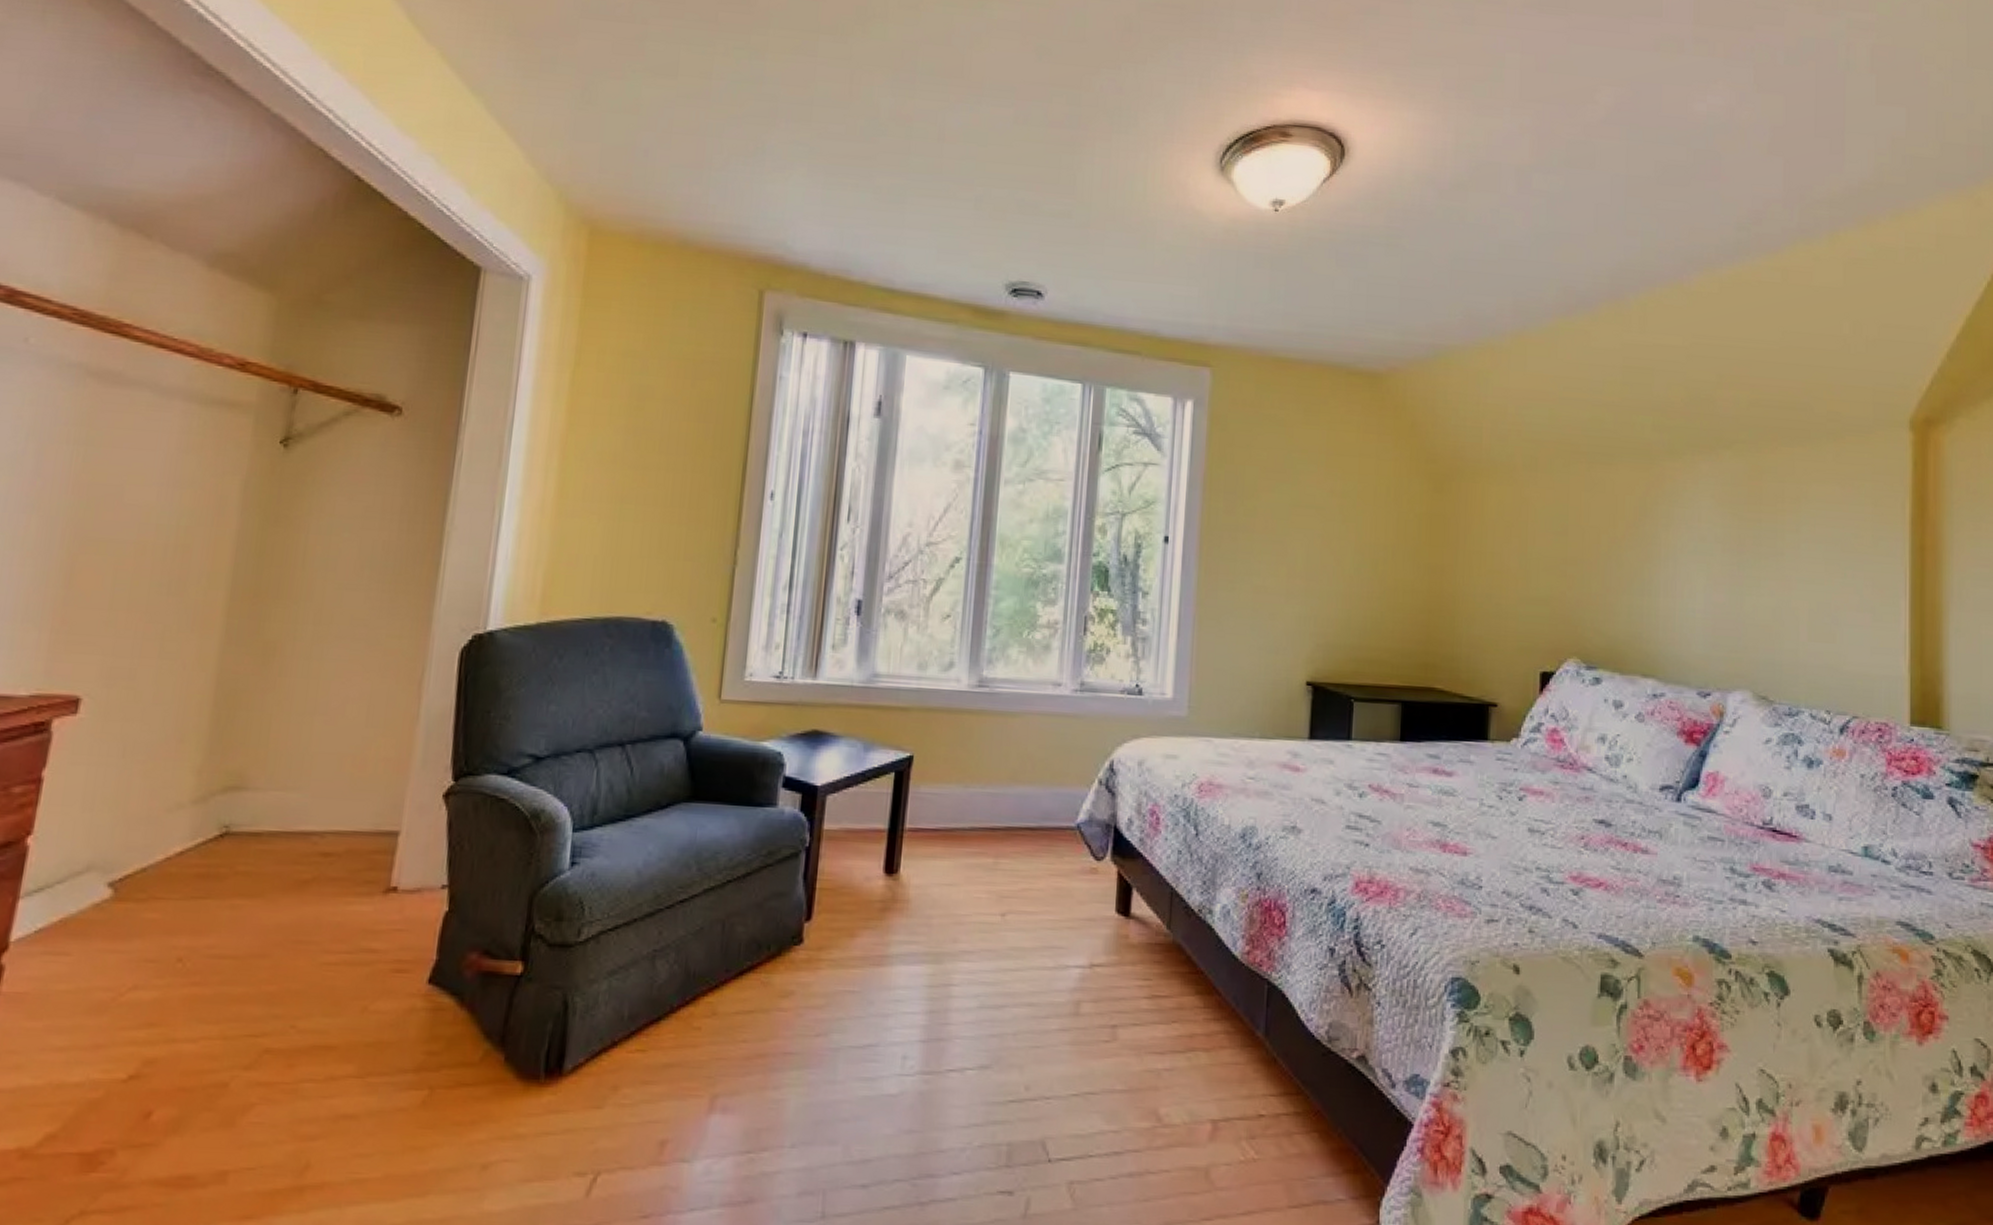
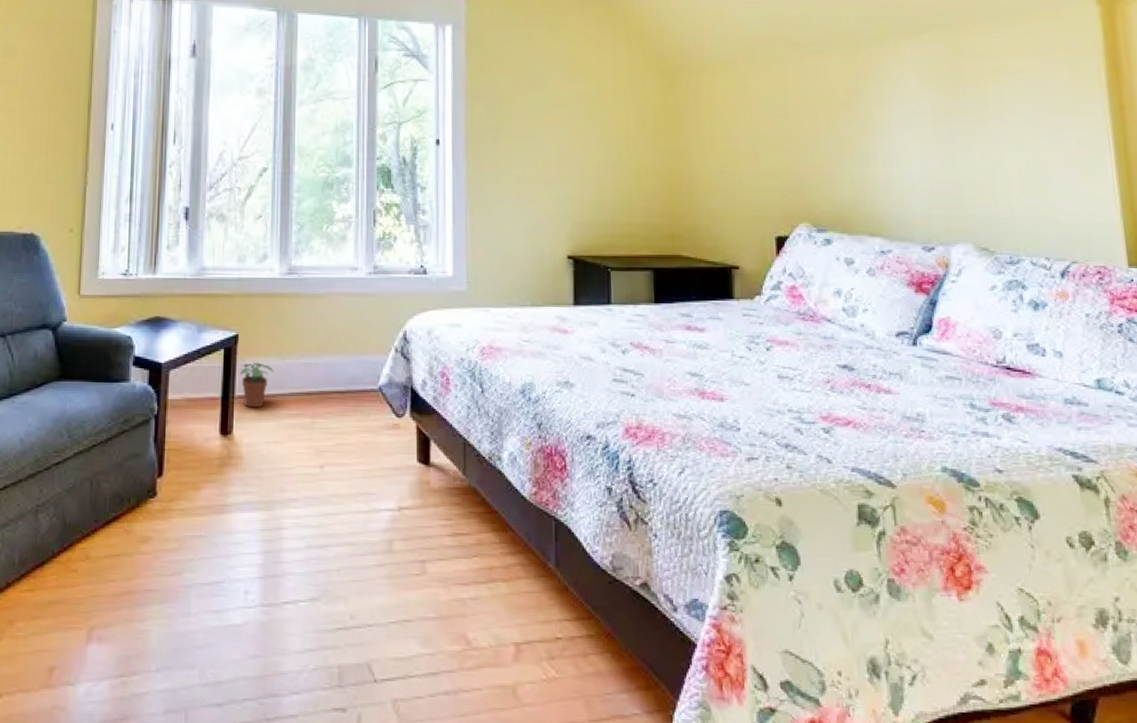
potted plant: none [911,788,954,844] -> present [239,361,274,408]

